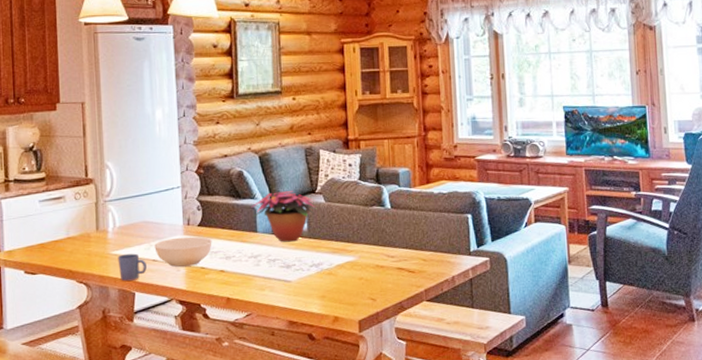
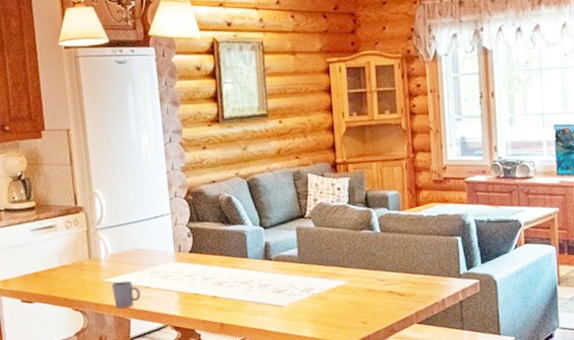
bowl: present [154,236,212,267] -> none [147,263,204,294]
flower arrangement: present [251,191,317,242] -> none [241,216,307,268]

